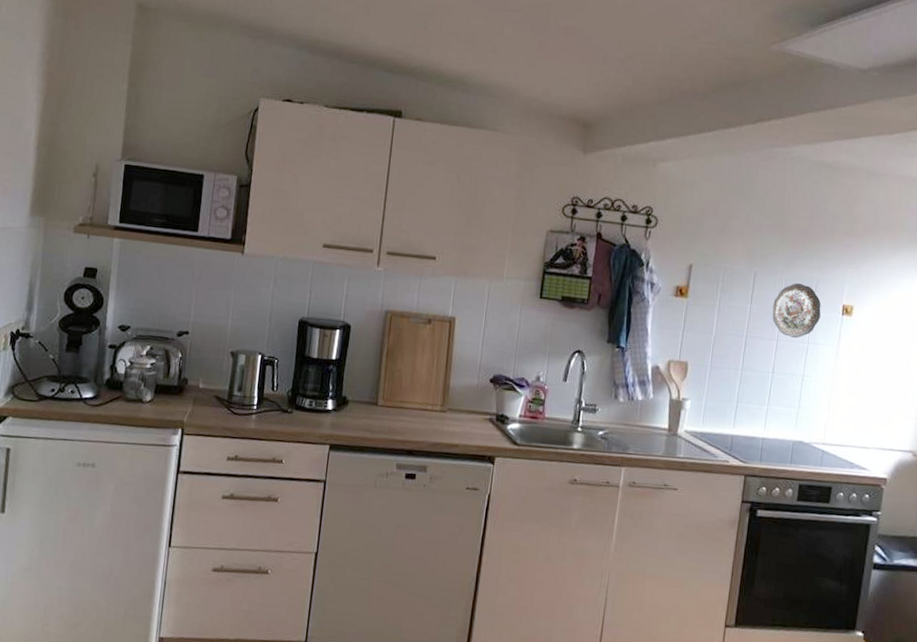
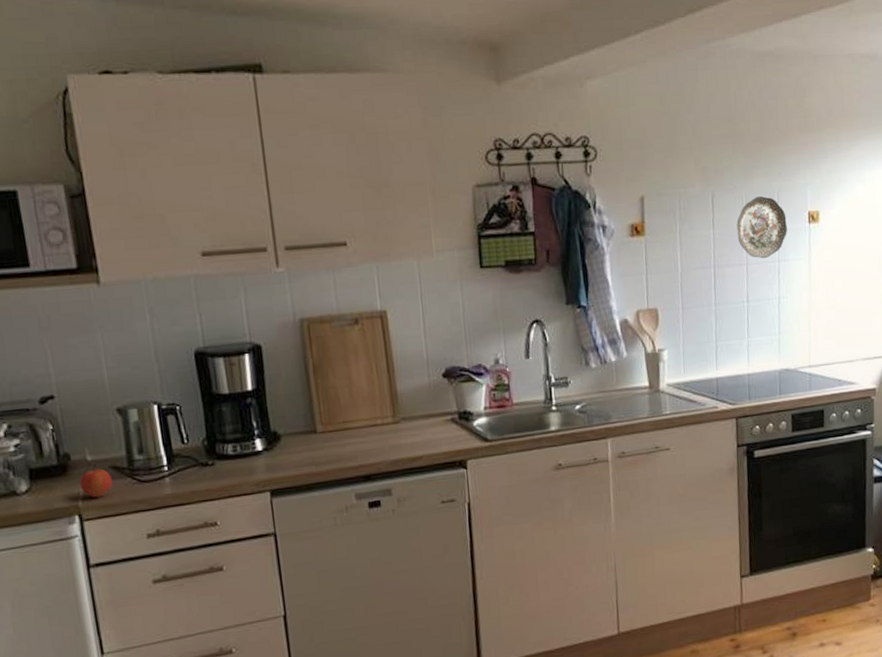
apple: none [188,394,213,419] -> present [79,467,113,498]

